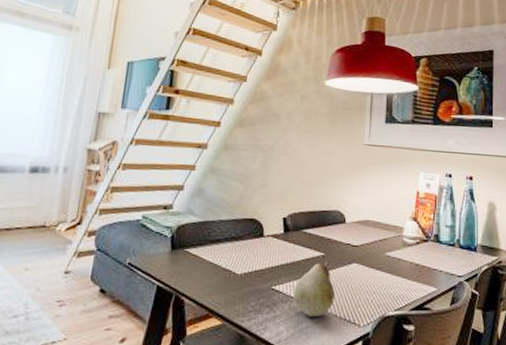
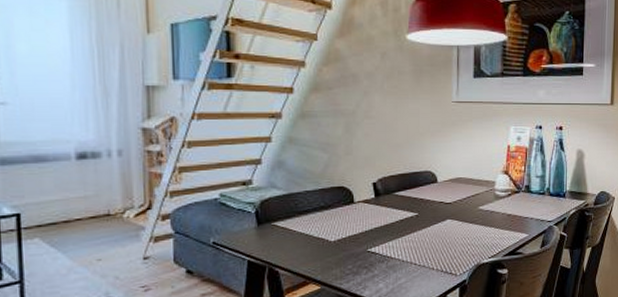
fruit: present [293,261,335,317] -> none [390,220,430,272]

